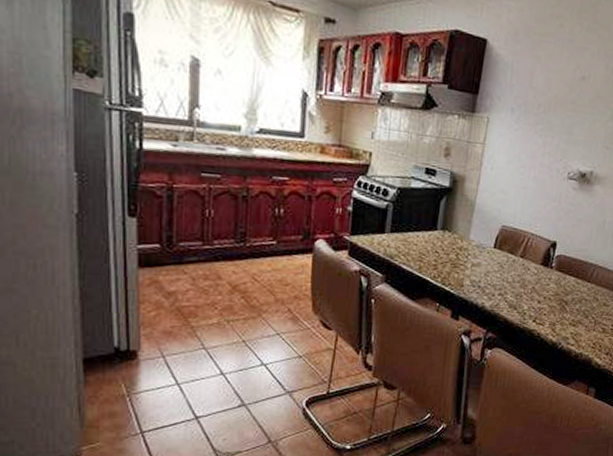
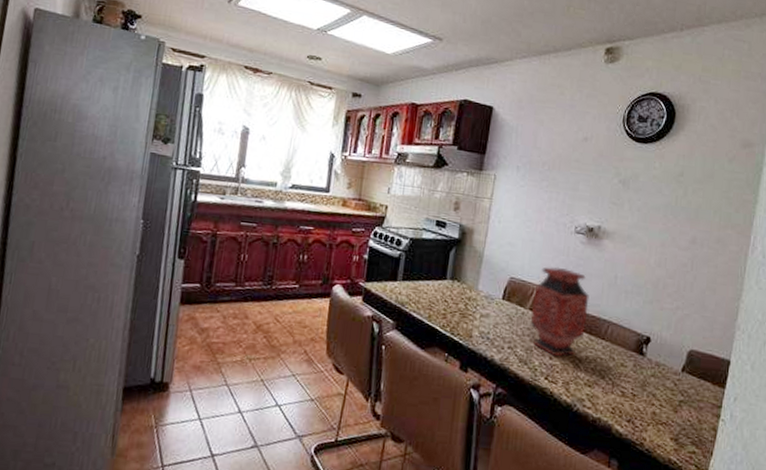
vase: none [521,213,579,301] -> present [530,266,590,357]

